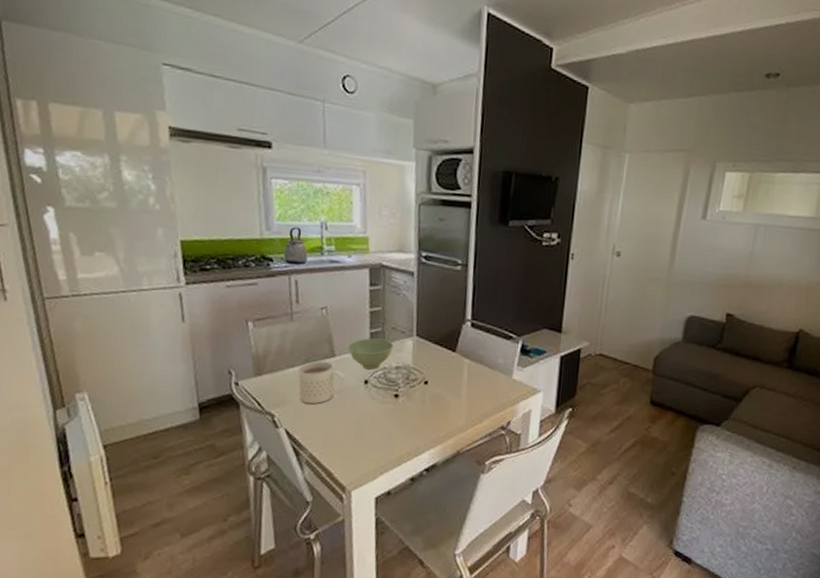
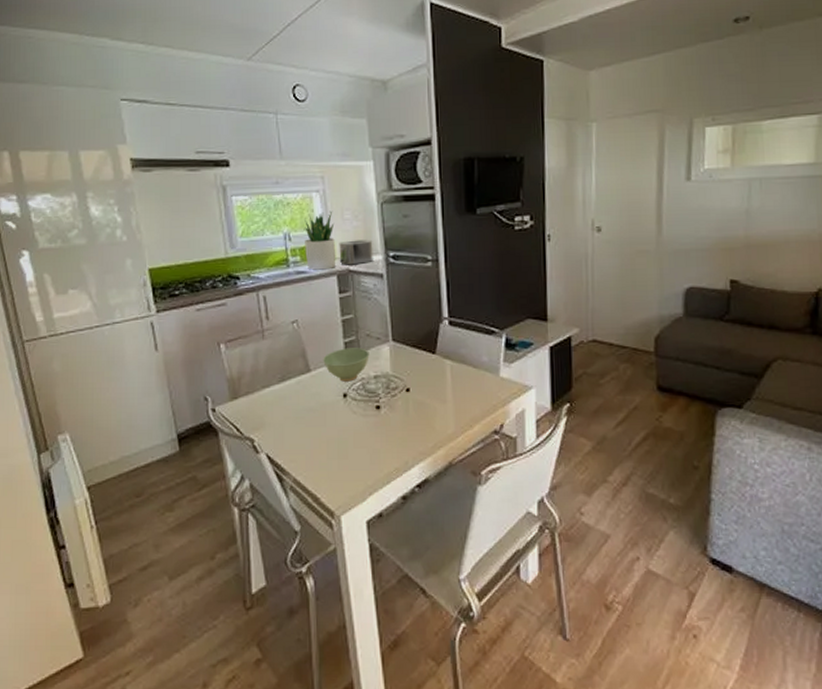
kettle: present [284,226,308,264] -> none [250,241,274,280]
mug: present [298,360,345,405] -> none [274,377,324,425]
planter: none [340,205,372,262] -> present [305,211,335,270]
toaster: none [373,236,407,261] -> present [339,240,373,265]

